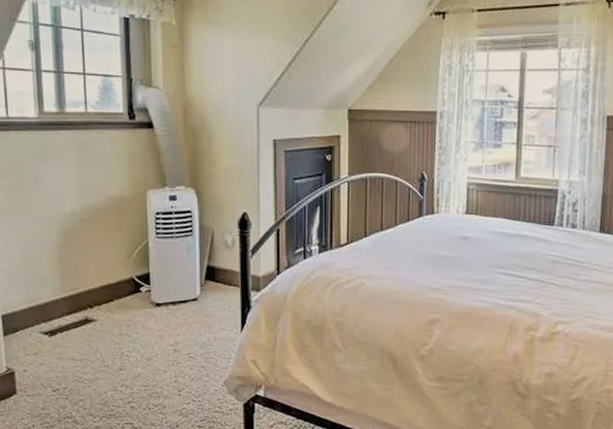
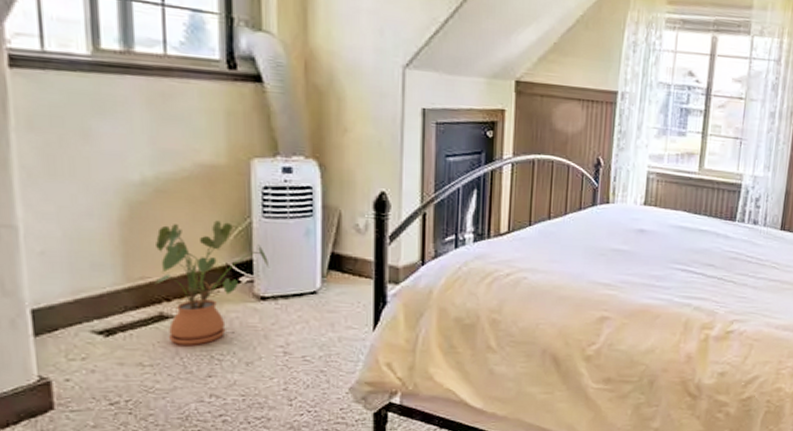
house plant: none [82,241,162,344] -> present [155,220,270,345]

